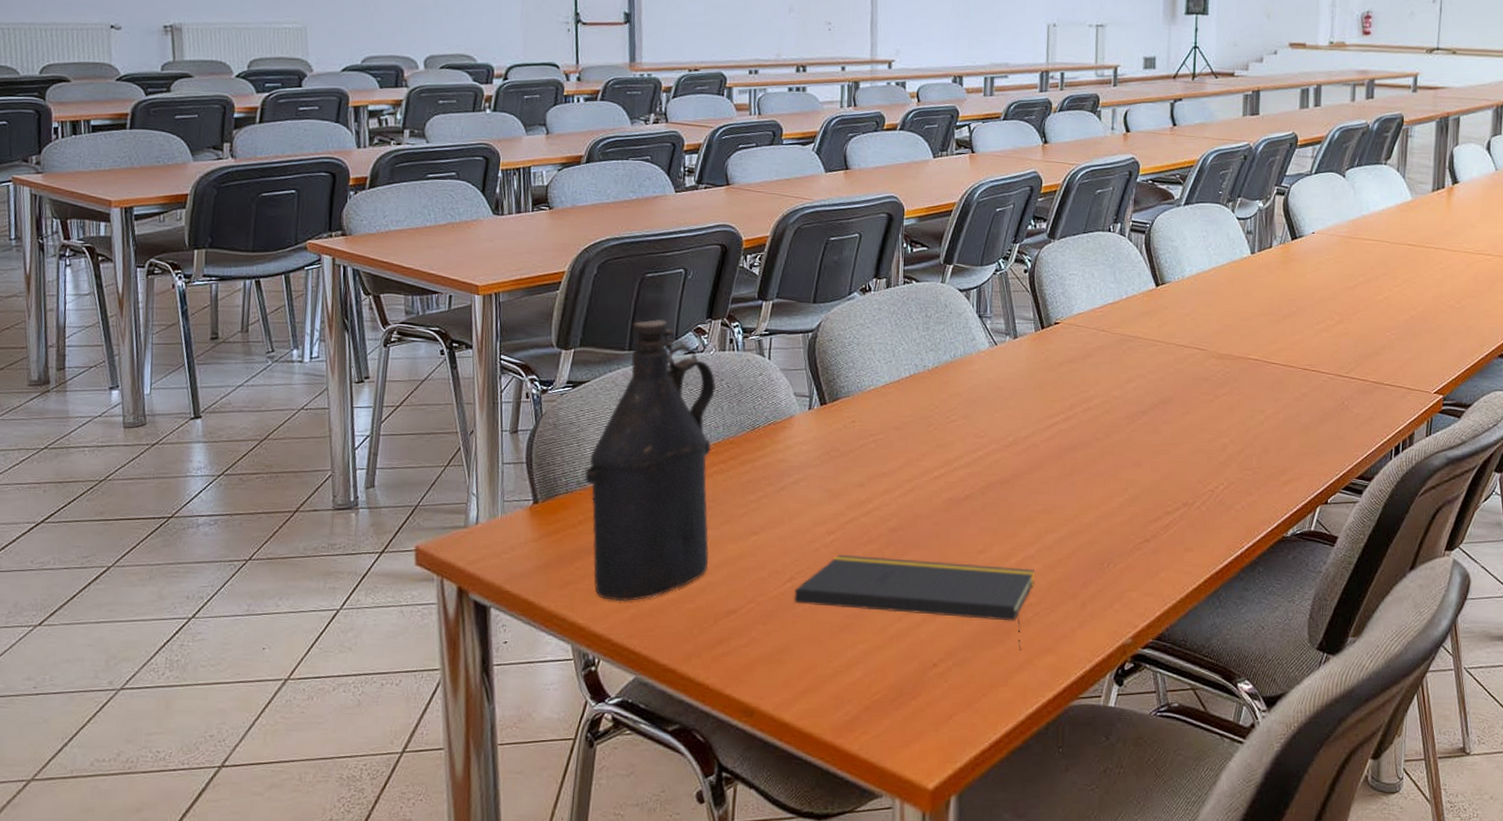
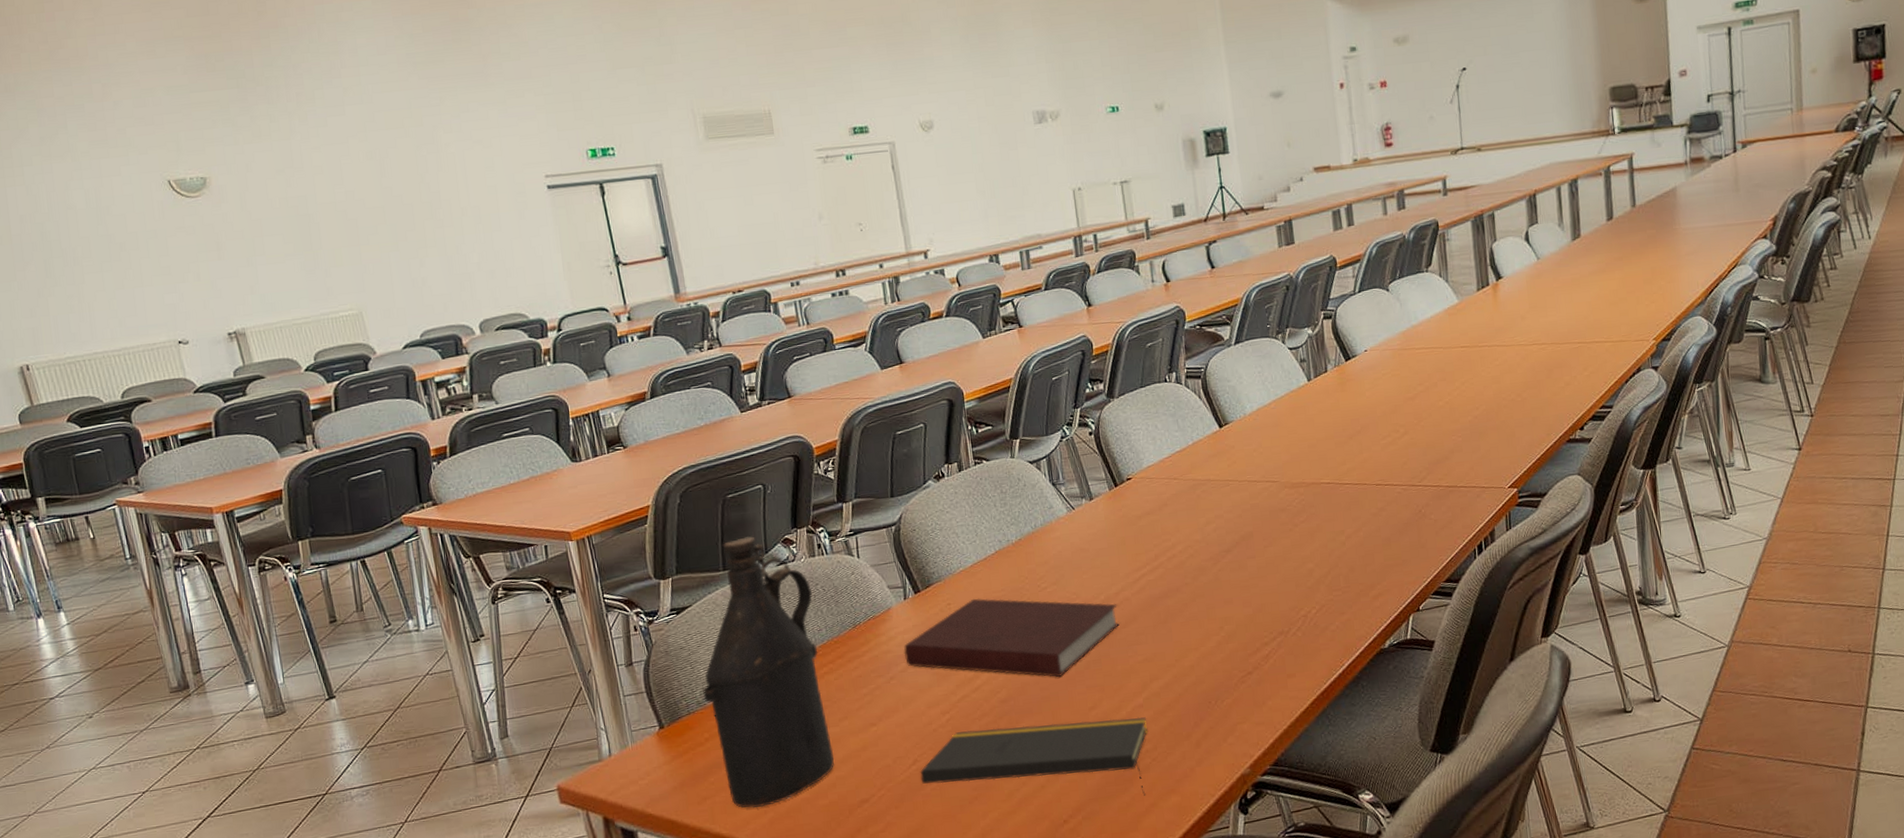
notebook: none [798,420,1024,514] -> present [903,598,1120,677]

